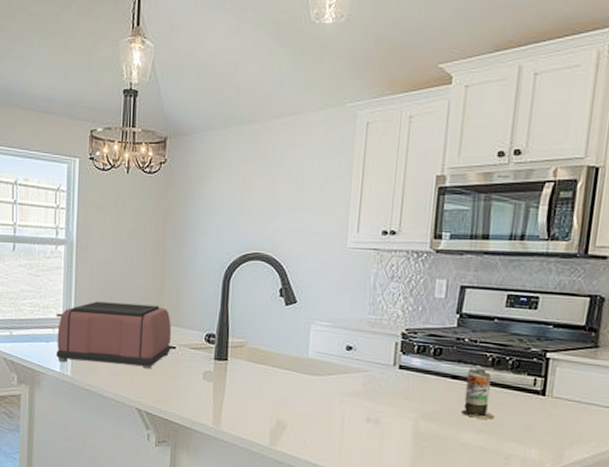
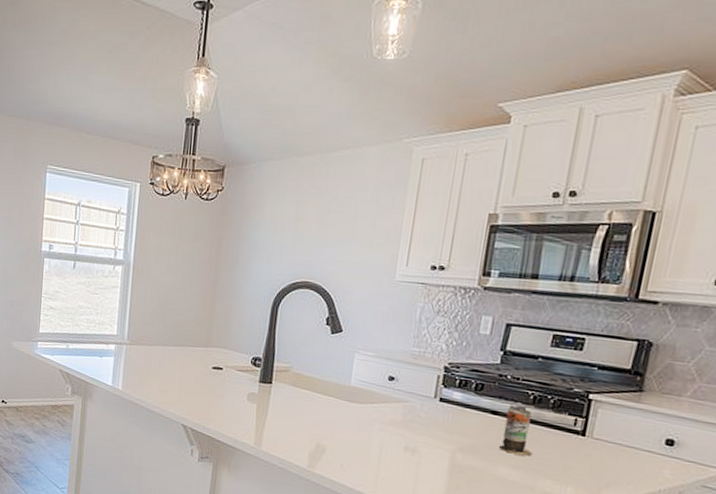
toaster: present [56,301,172,369] -> none [109,320,220,388]

